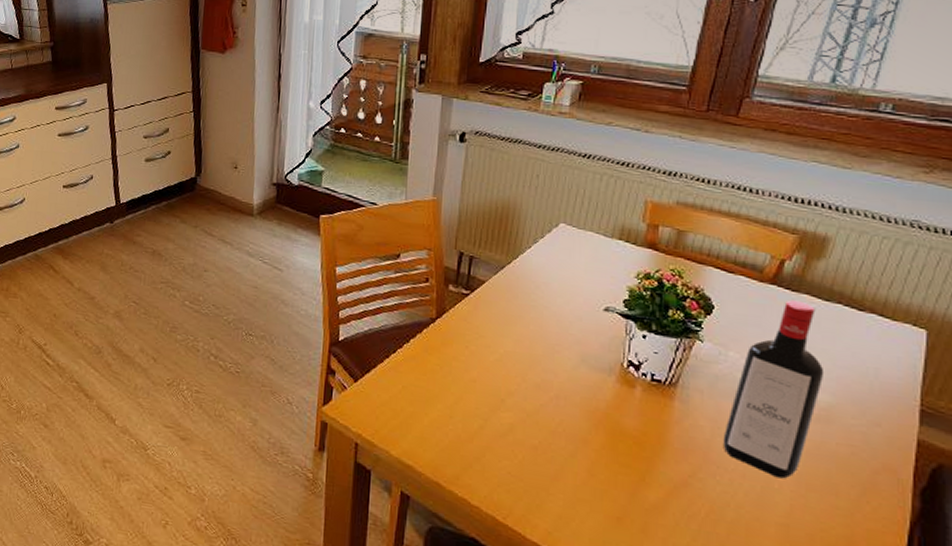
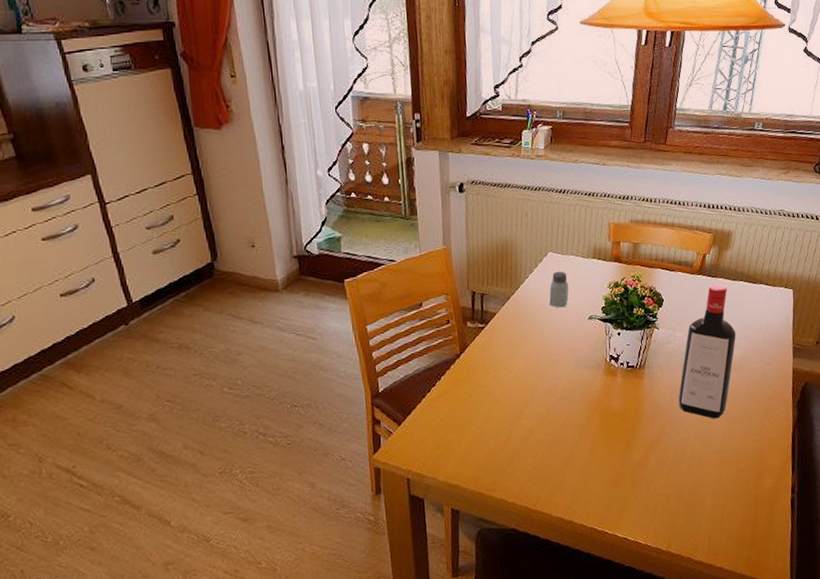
saltshaker: none [554,246,583,291] -> present [549,271,569,308]

